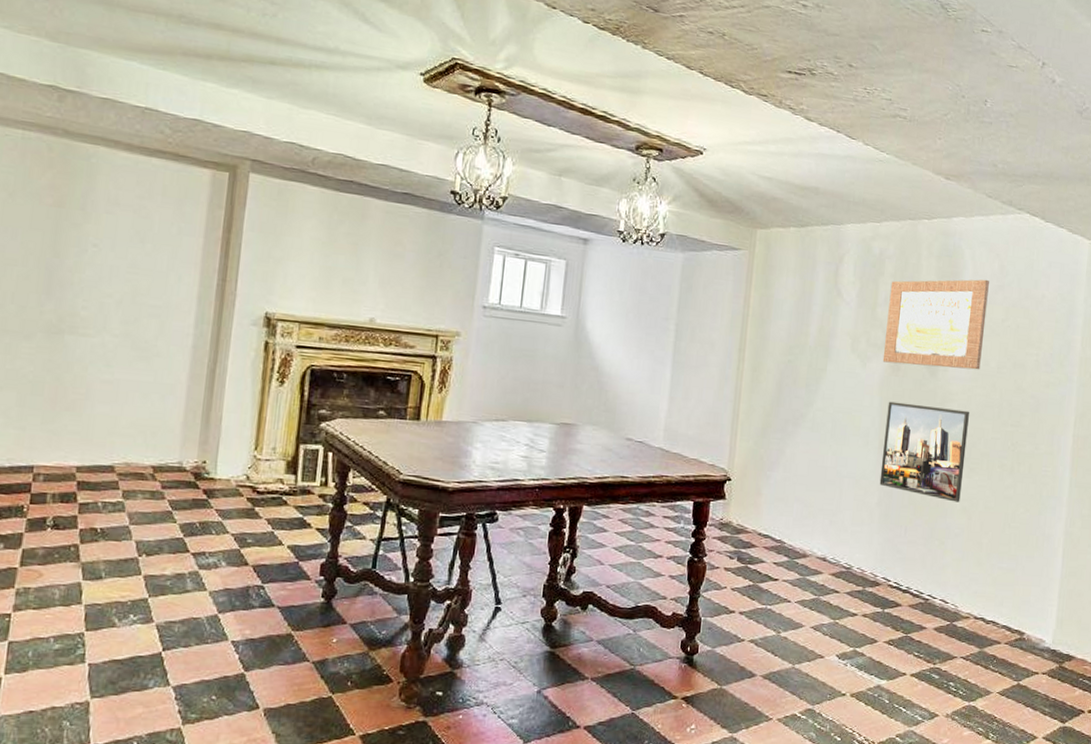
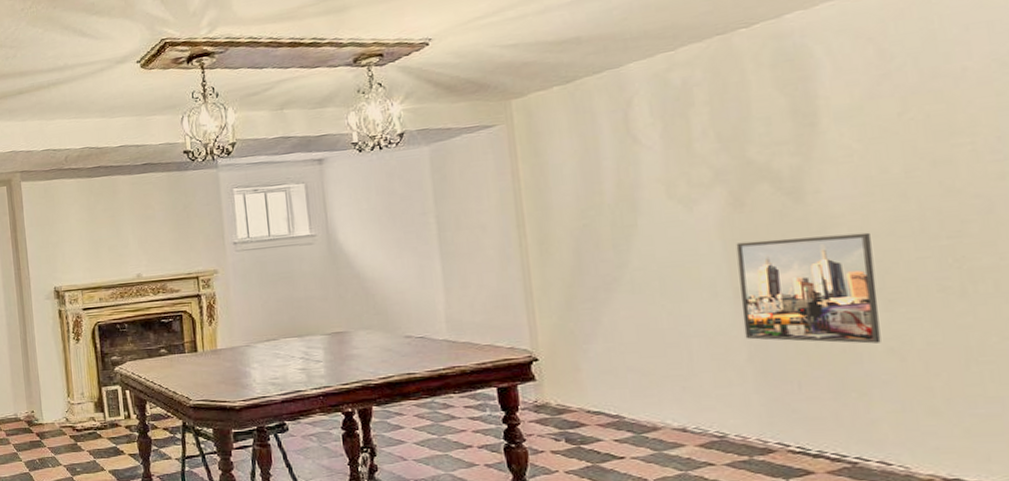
wall art: present [882,279,989,370] -> none [707,72,875,201]

